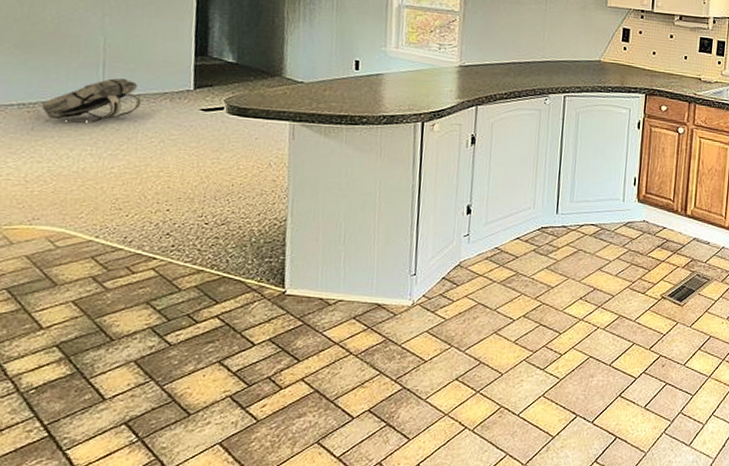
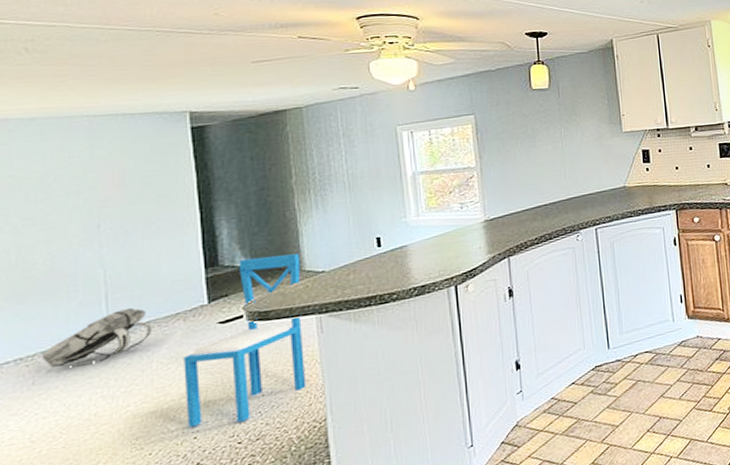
dining chair: none [162,54,283,205] -> present [184,253,307,428]

